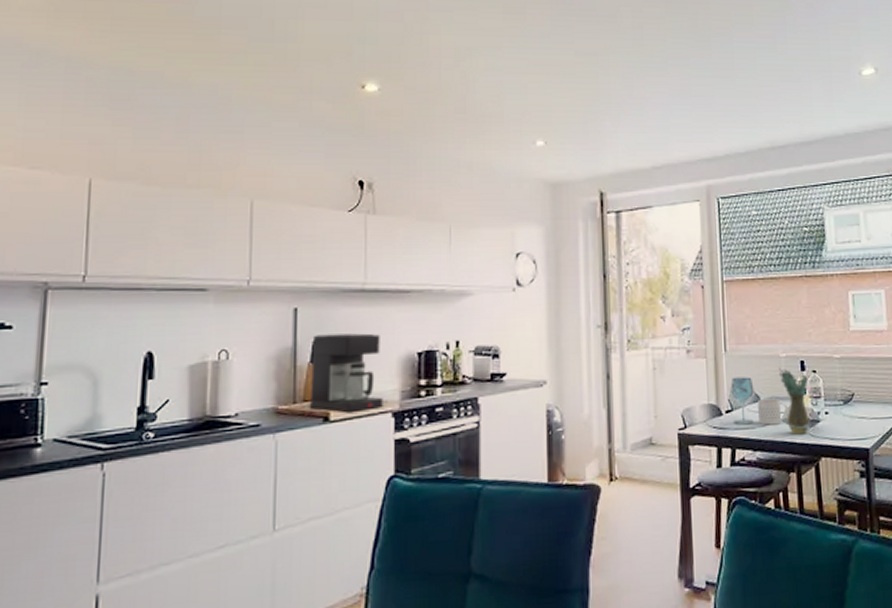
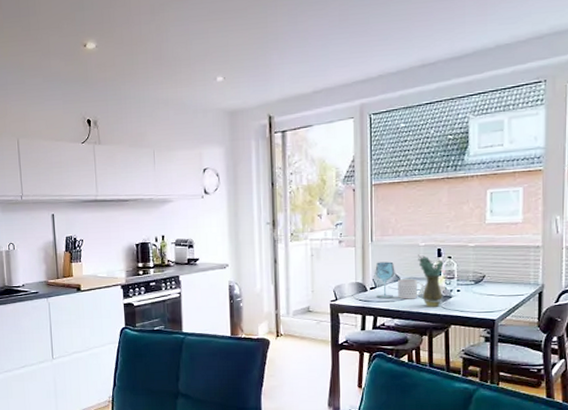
coffee maker: present [309,333,383,414] -> none [65,231,115,286]

